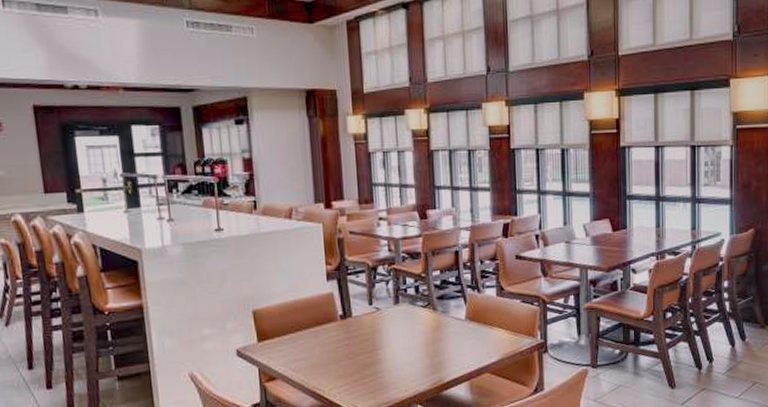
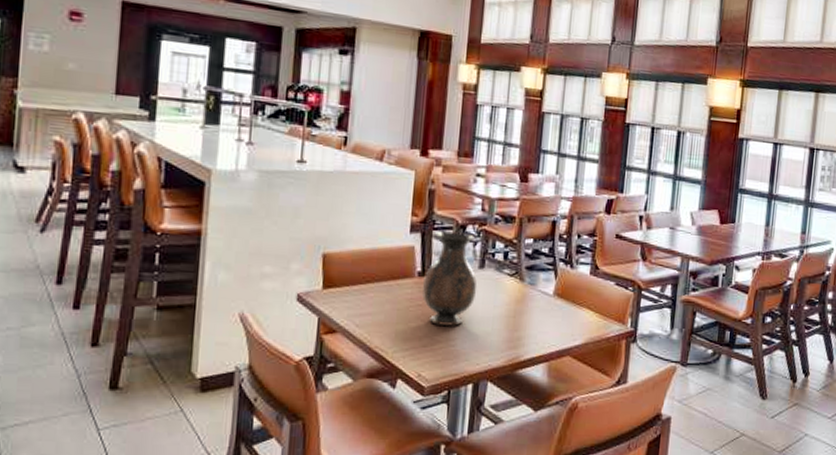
vase: none [346,273,396,361] -> present [422,230,477,326]

